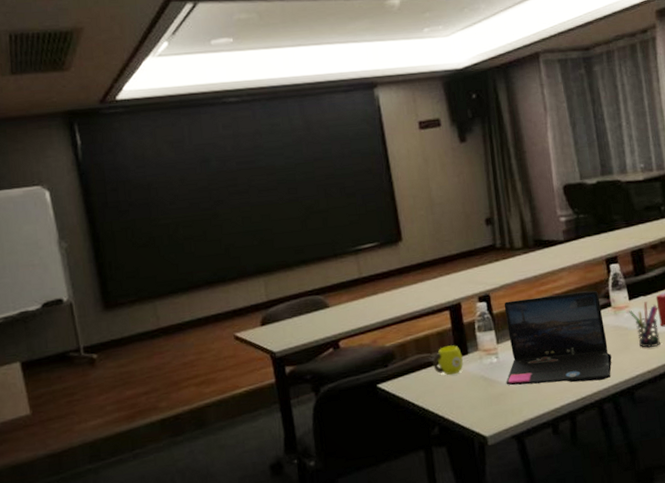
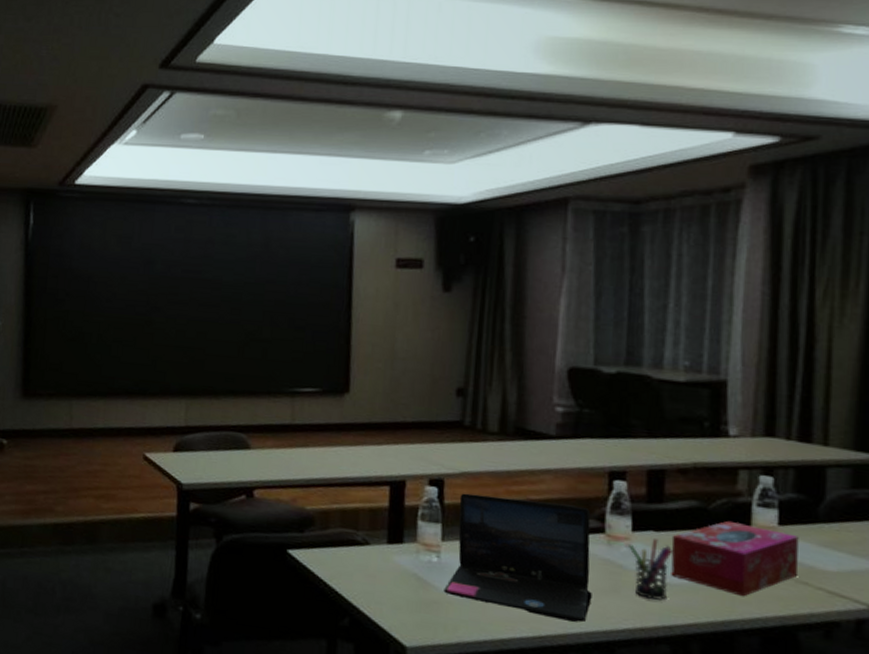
cup: present [432,345,464,375] -> none [357,526,396,563]

